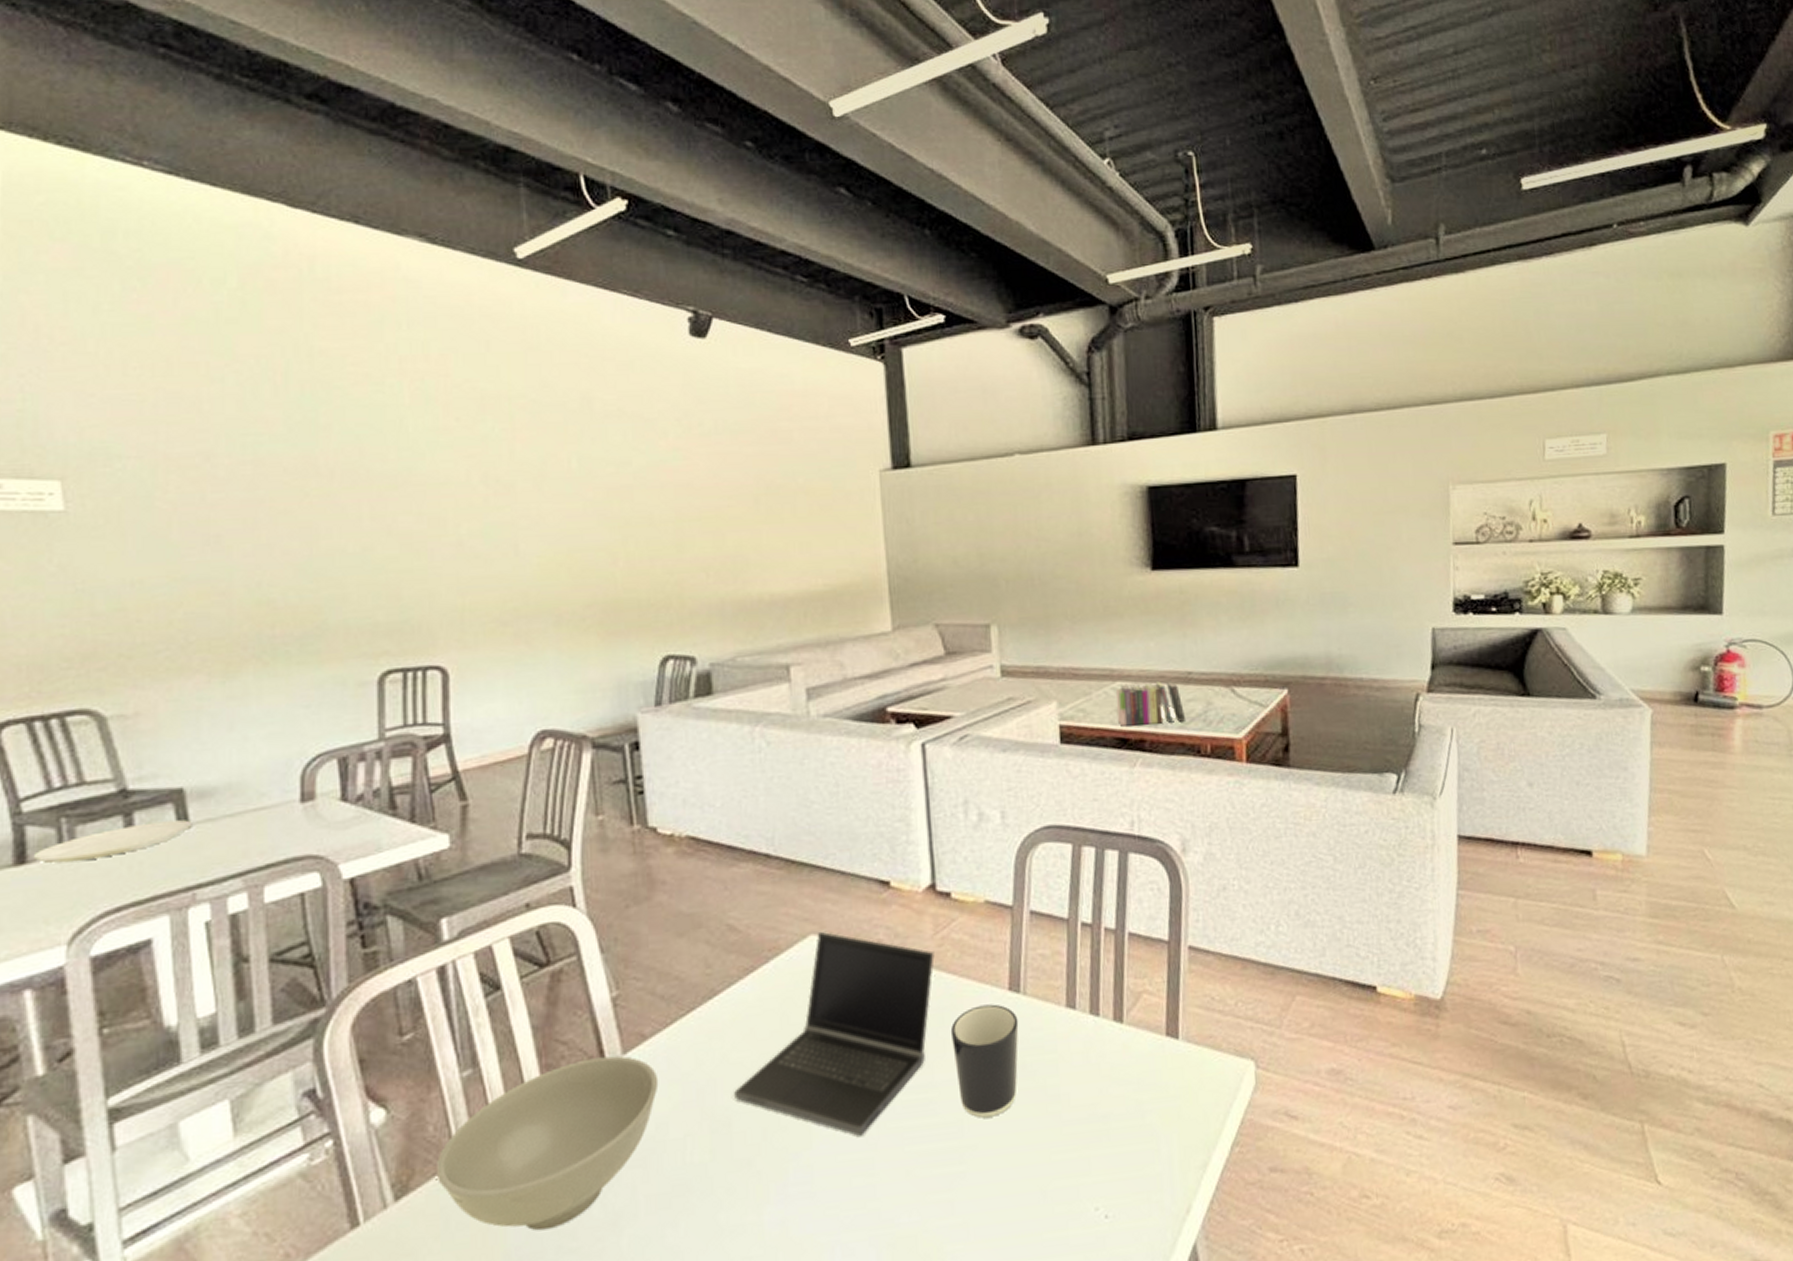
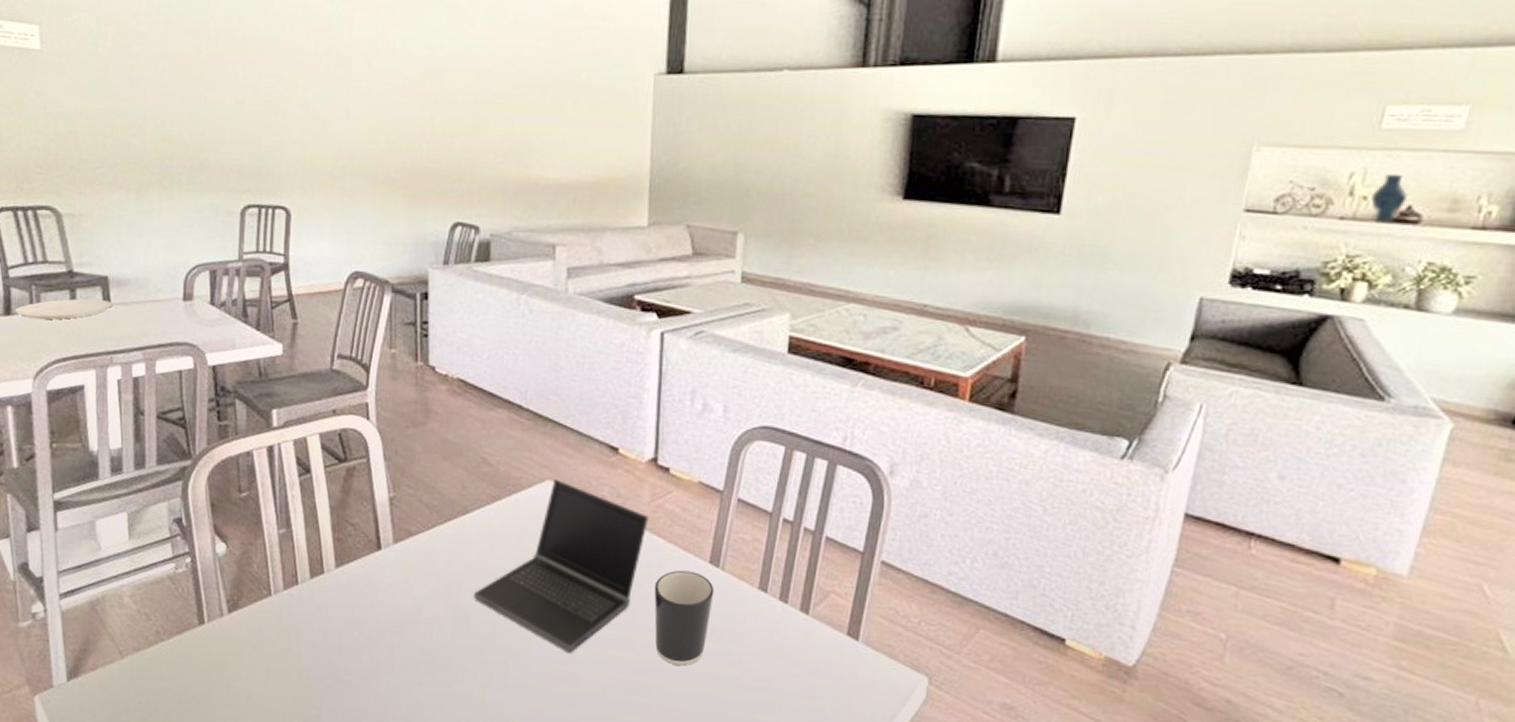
bowl: present [435,1055,659,1231] -> none [256,541,418,662]
books: present [1116,681,1187,726] -> none [845,306,915,352]
vase: none [1550,498,1576,540] -> present [1371,175,1407,222]

